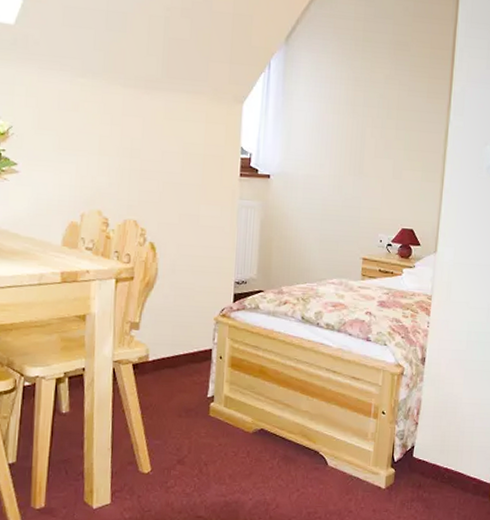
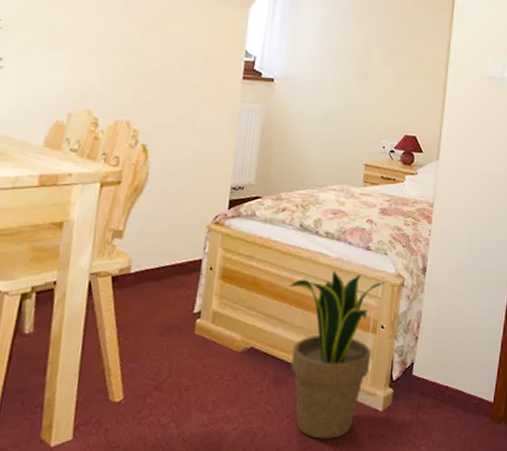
potted plant: none [293,360,385,511] -> present [289,271,385,439]

